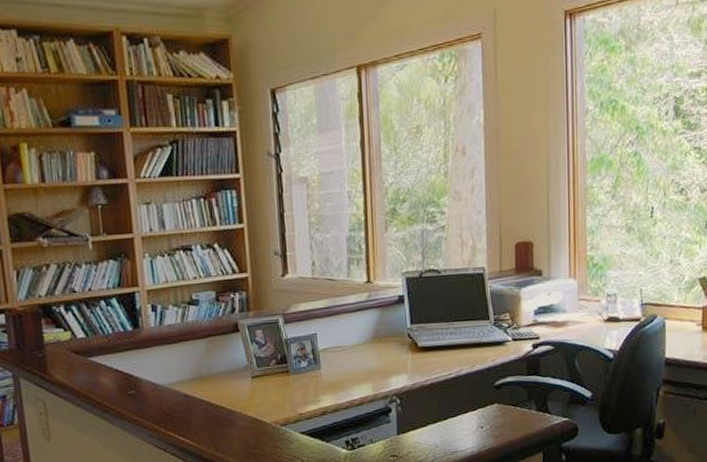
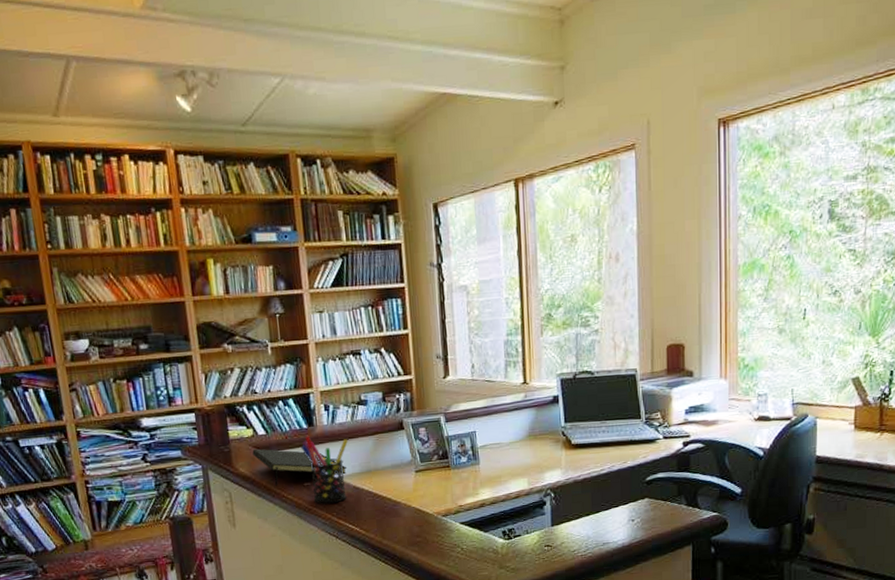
notepad: none [70,353,177,395] -> present [252,448,348,486]
pen holder: none [125,339,179,414] -> present [300,436,349,504]

